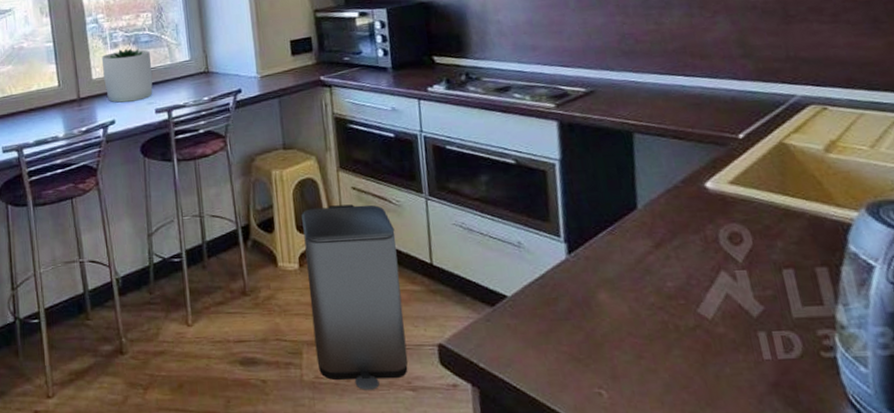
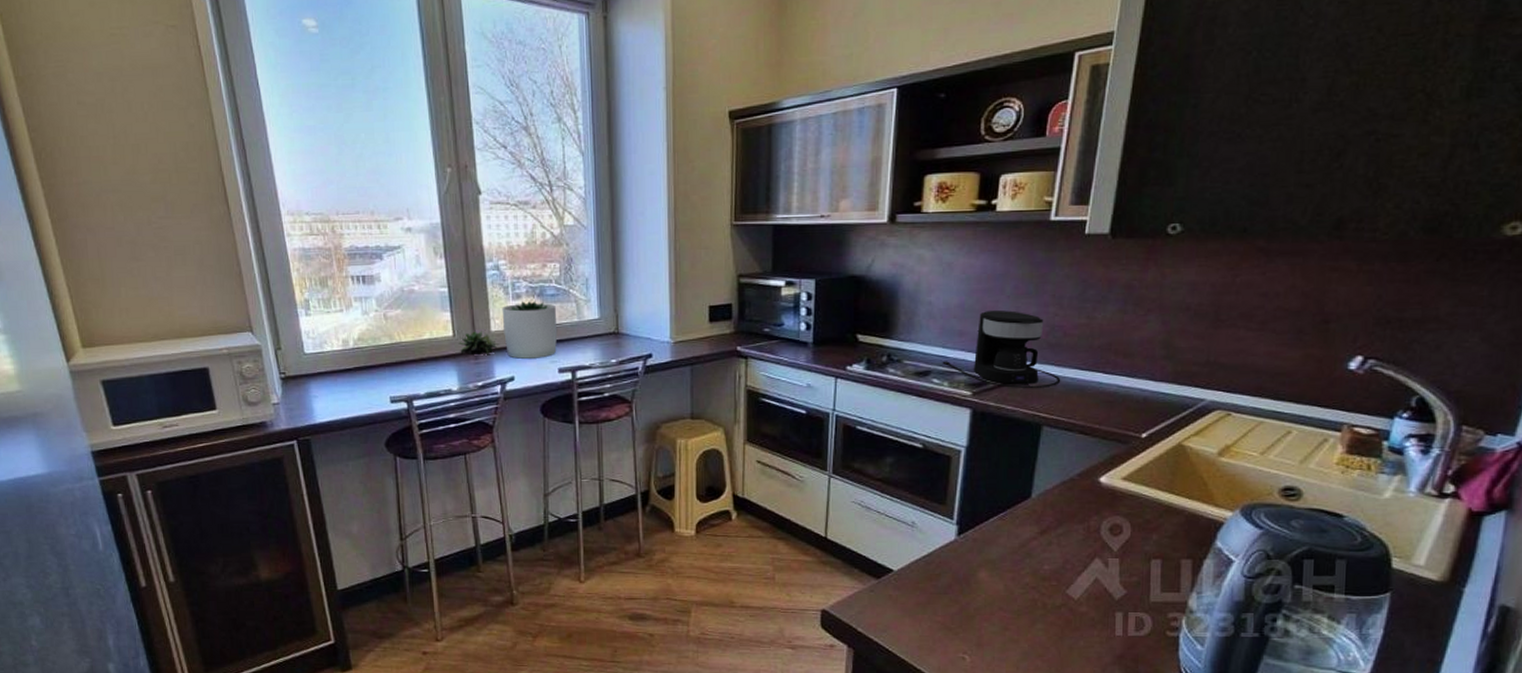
succulent plant: none [63,79,100,103] -> present [458,331,499,356]
pedal bin: present [301,204,409,390] -> none [703,477,794,647]
coffee maker: none [520,22,642,97] -> present [942,309,1060,388]

